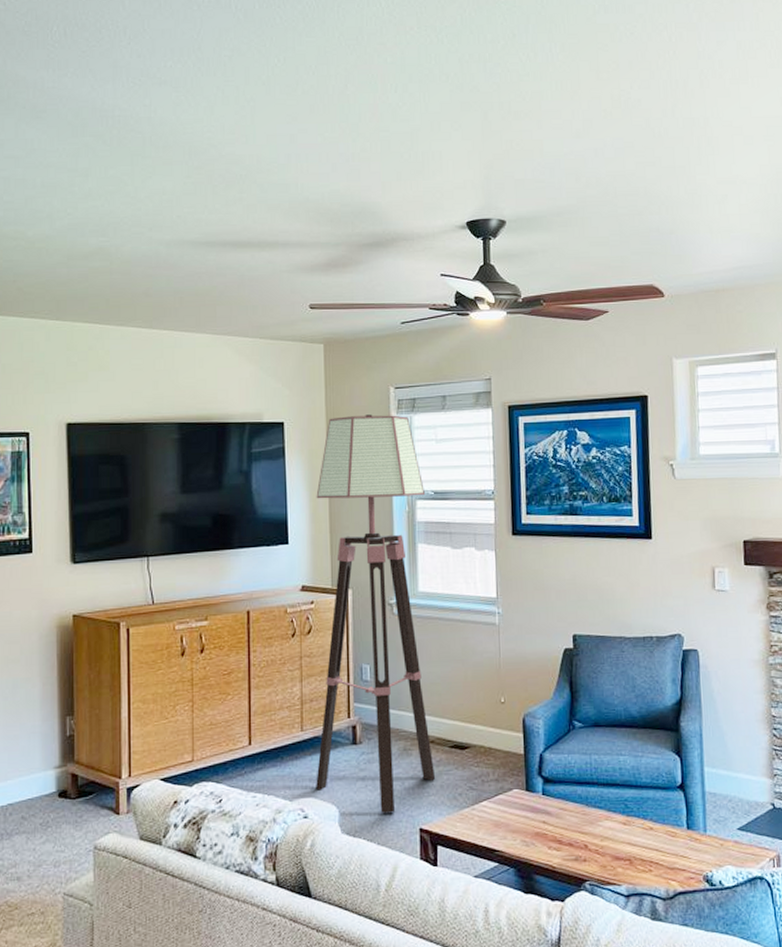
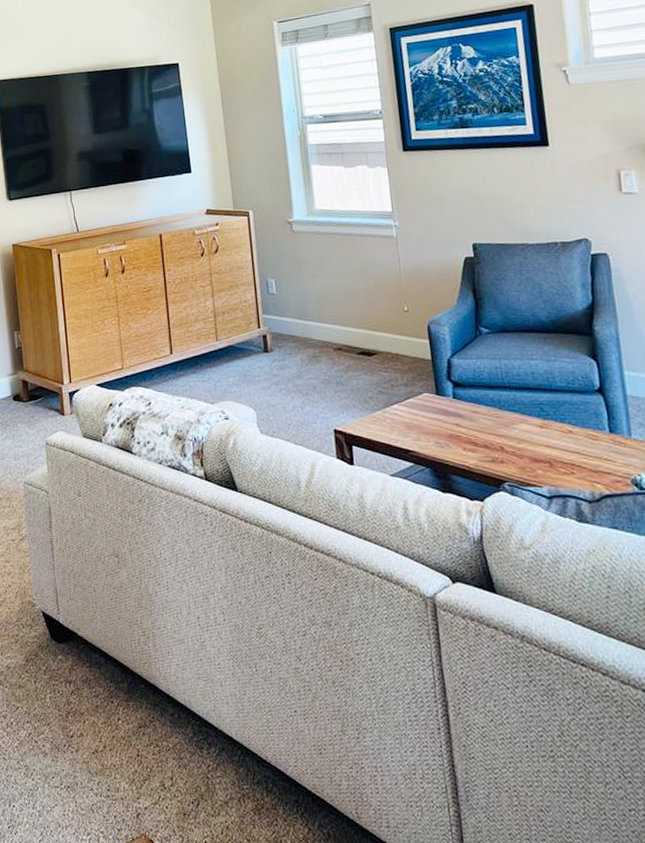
floor lamp: present [316,414,435,813] -> none [213,47,345,415]

